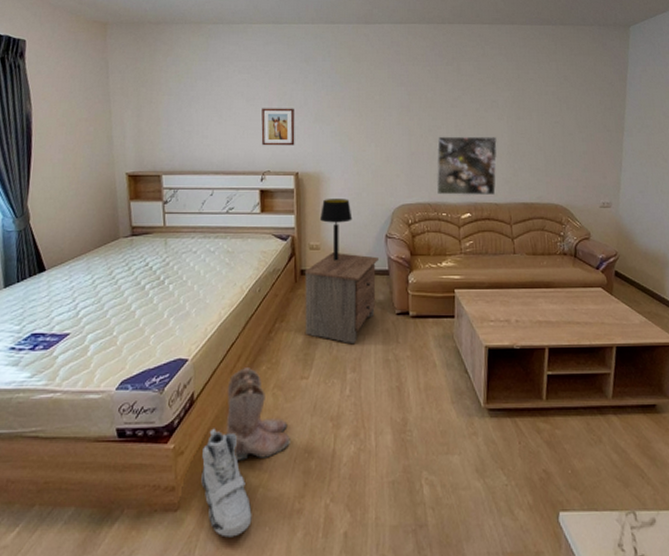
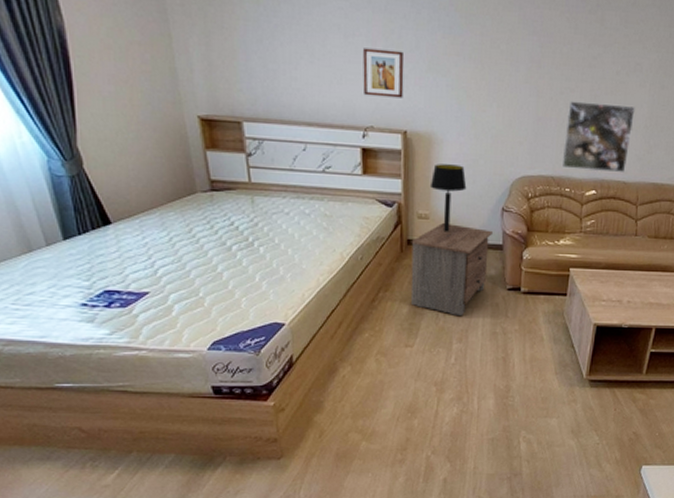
sneaker: present [201,428,252,538] -> none [304,389,355,481]
boots: present [227,368,290,461] -> none [328,334,394,418]

